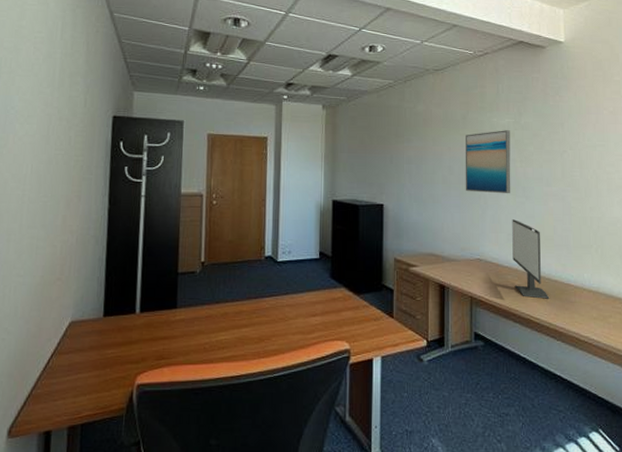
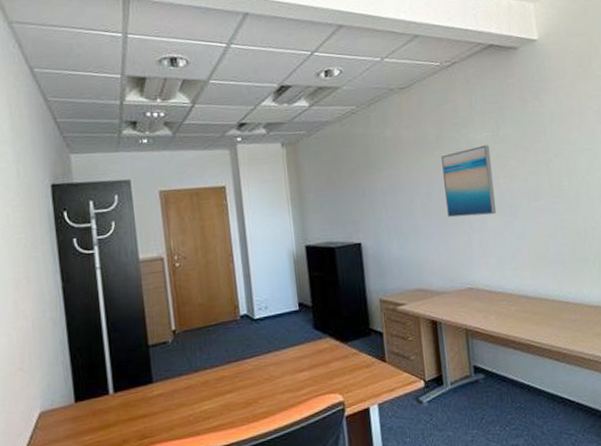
computer monitor: present [512,219,550,299] -> none [501,241,549,322]

